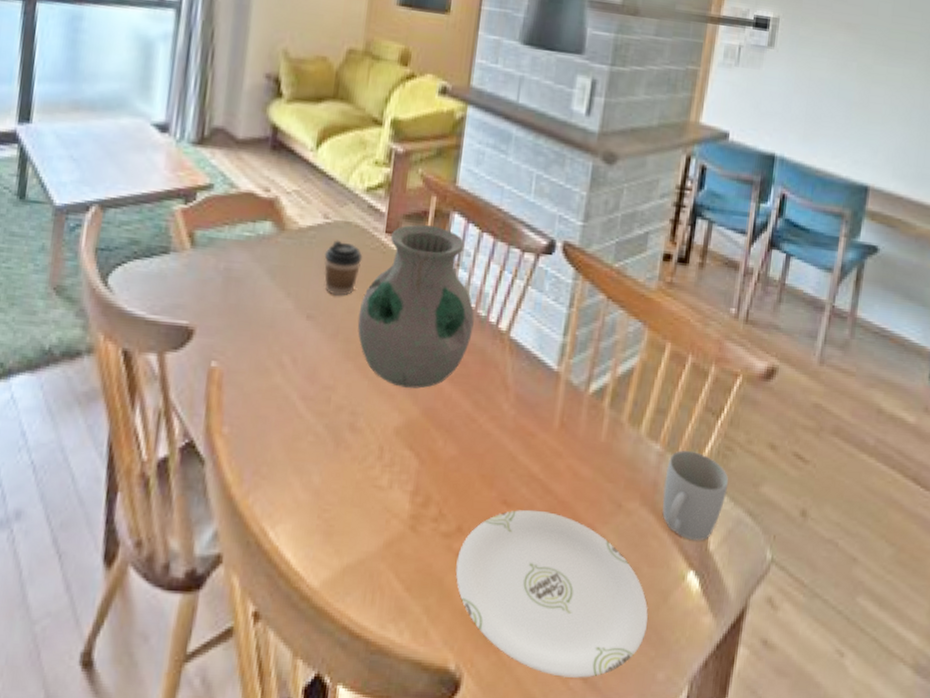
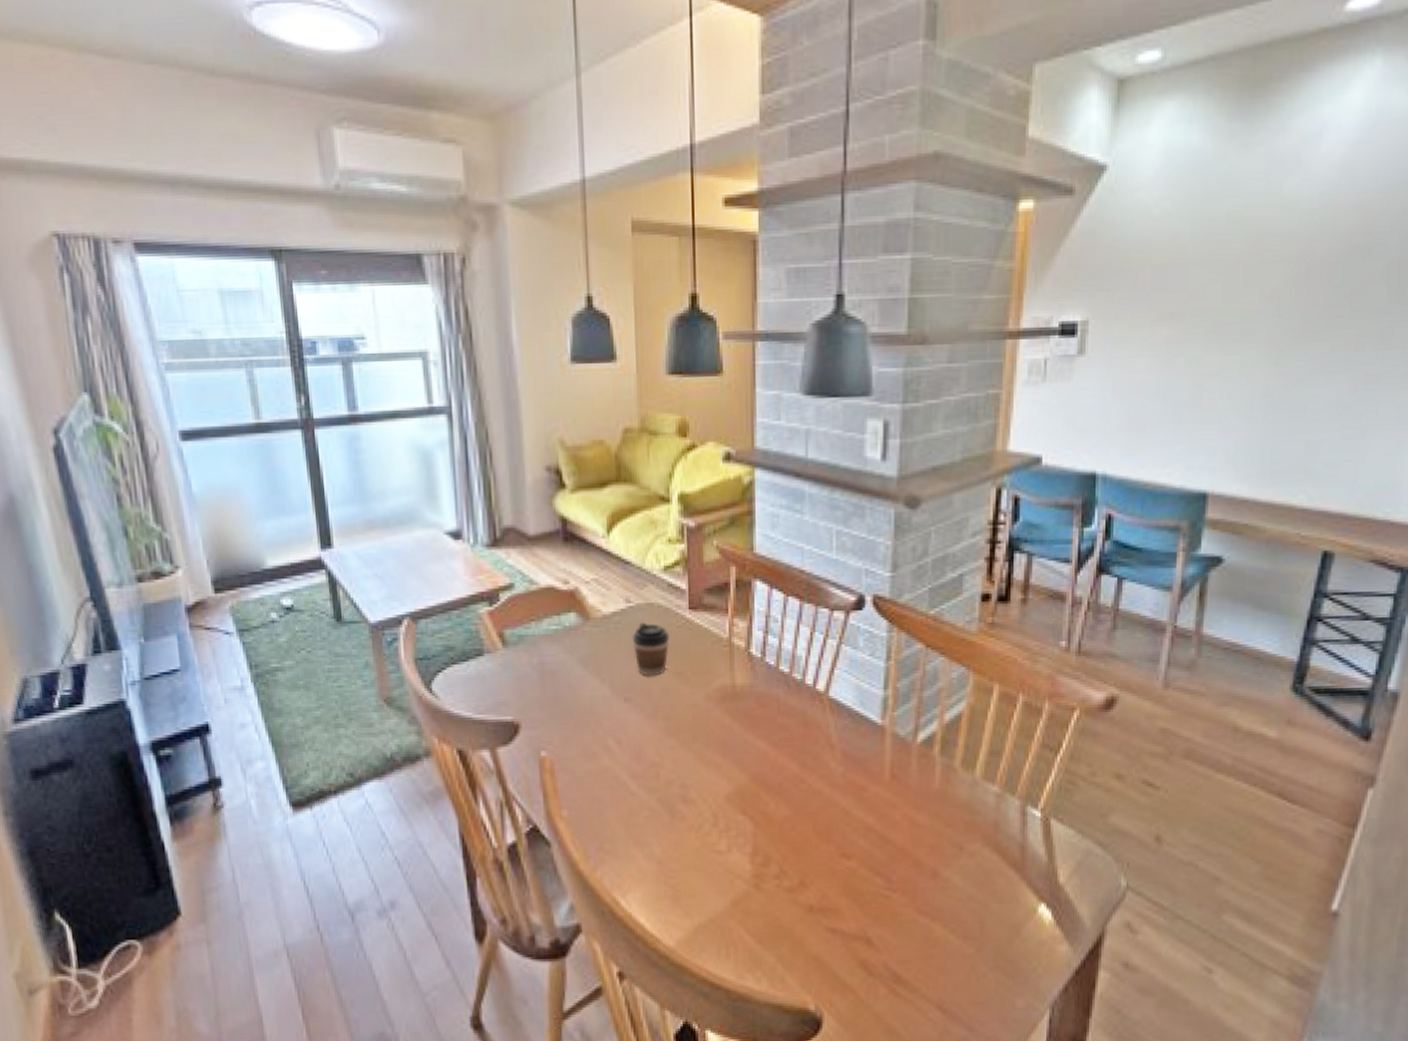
vase: present [357,224,474,389] -> none [674,596,790,758]
plate: present [455,509,648,678] -> none [803,859,1001,1010]
mug: present [662,450,729,541] -> none [1005,788,1074,875]

